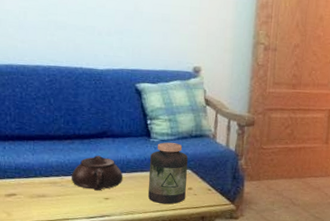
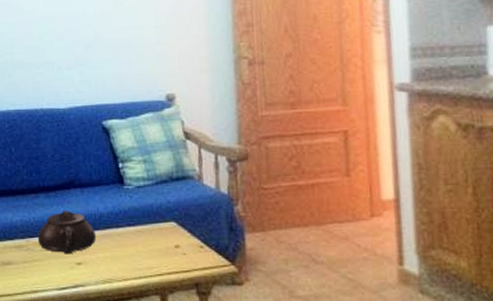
jar: present [148,142,188,205] -> none [125,189,172,268]

